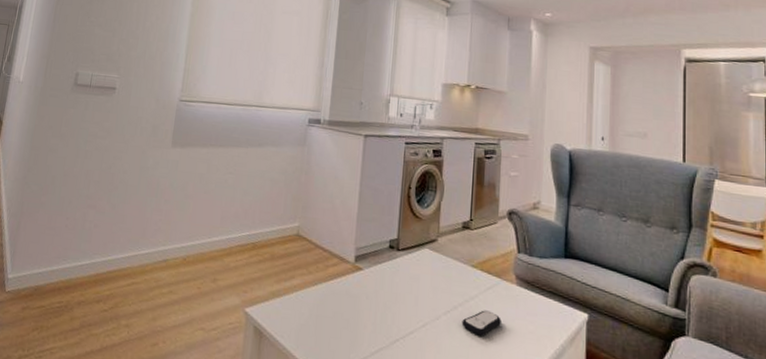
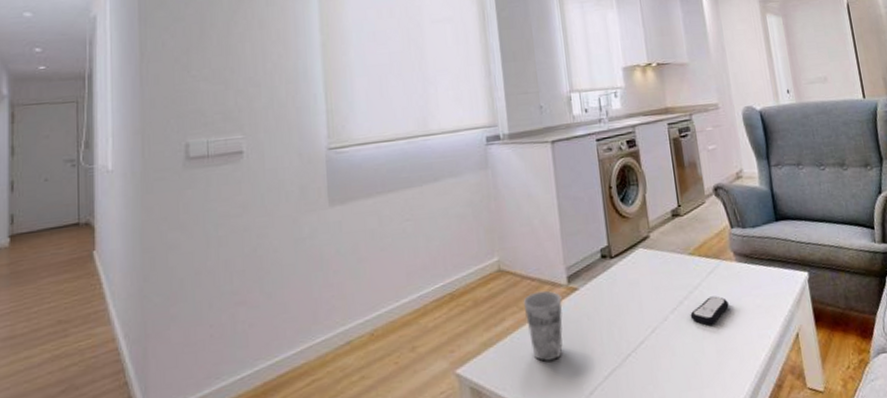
cup: none [312,261,347,325] -> present [523,290,563,362]

